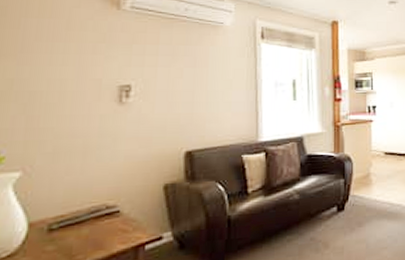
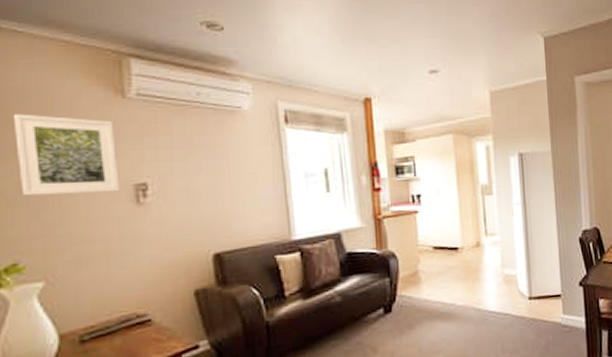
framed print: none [12,18,107,92] -> present [12,113,120,196]

